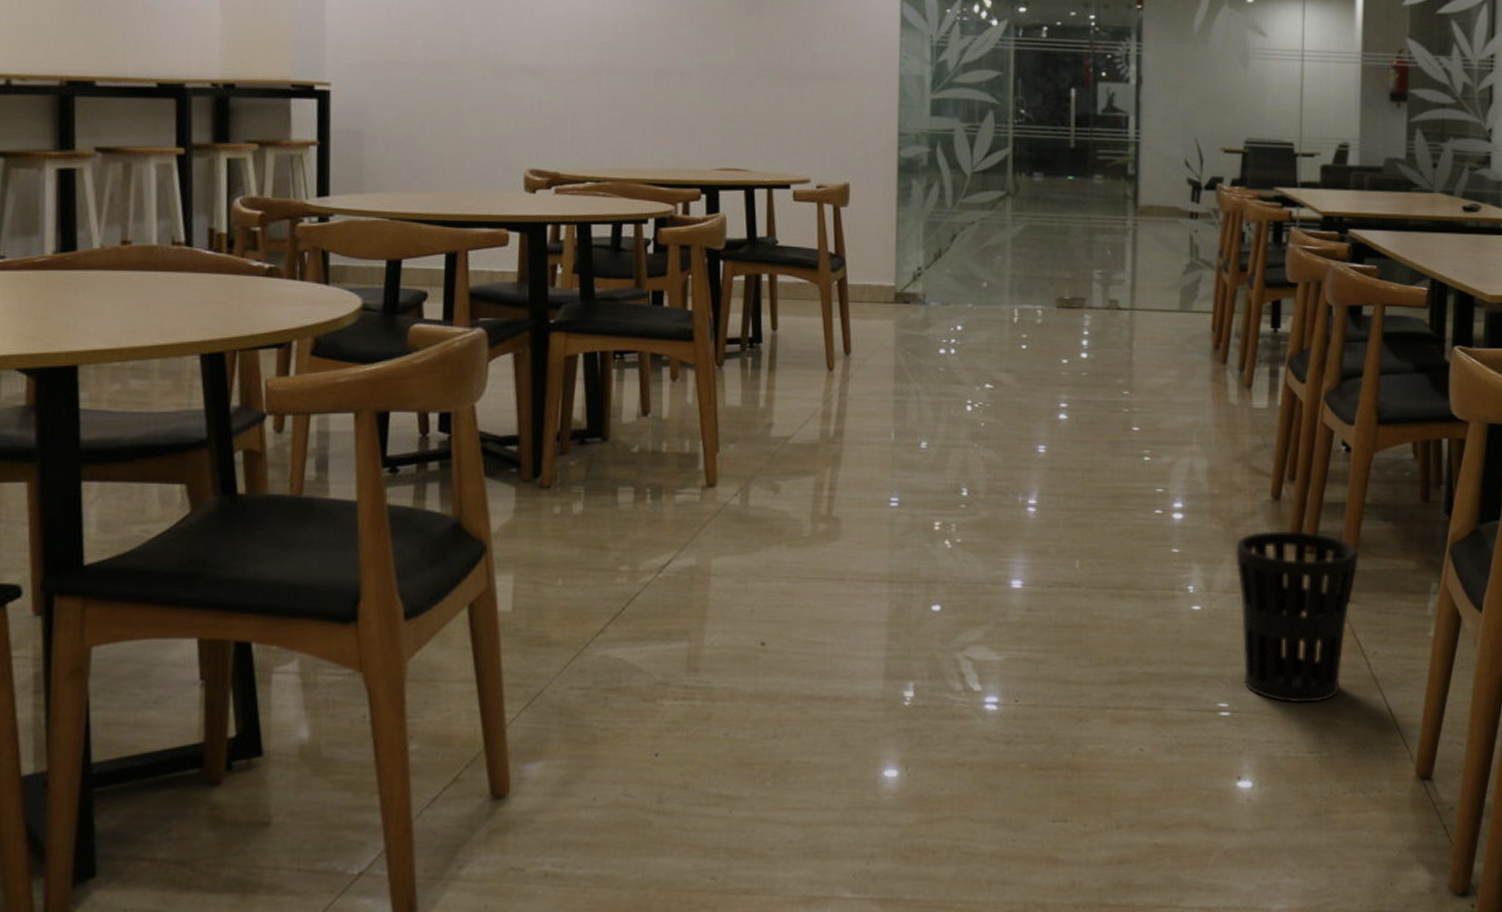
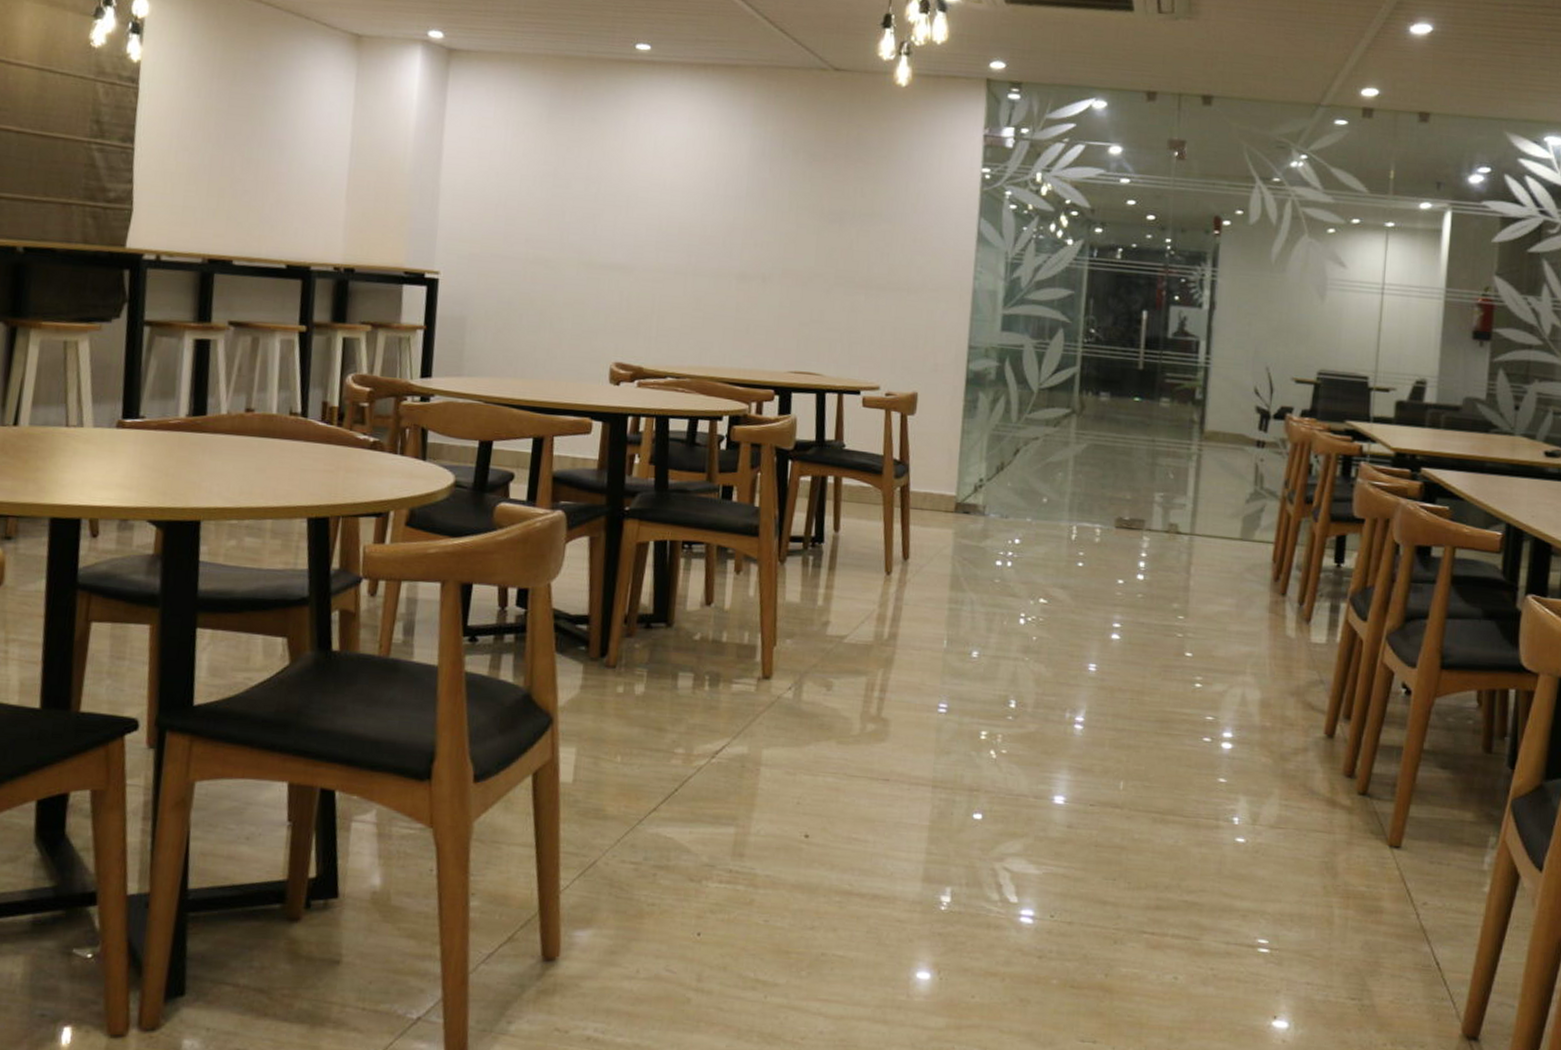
wastebasket: present [1235,530,1358,704] -> none [1283,768,1413,949]

